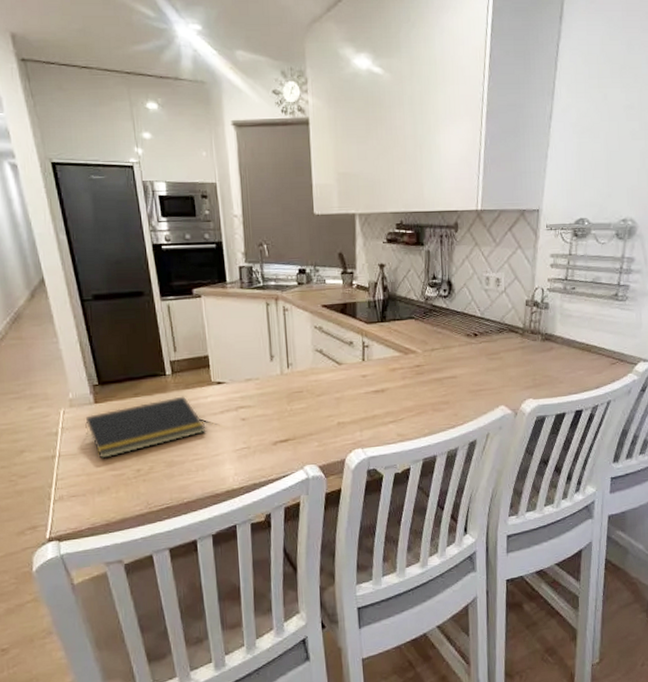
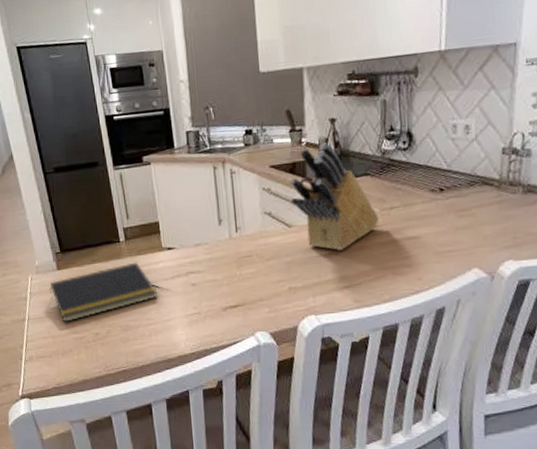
knife block: none [340,286,422,389] -> present [289,143,379,251]

